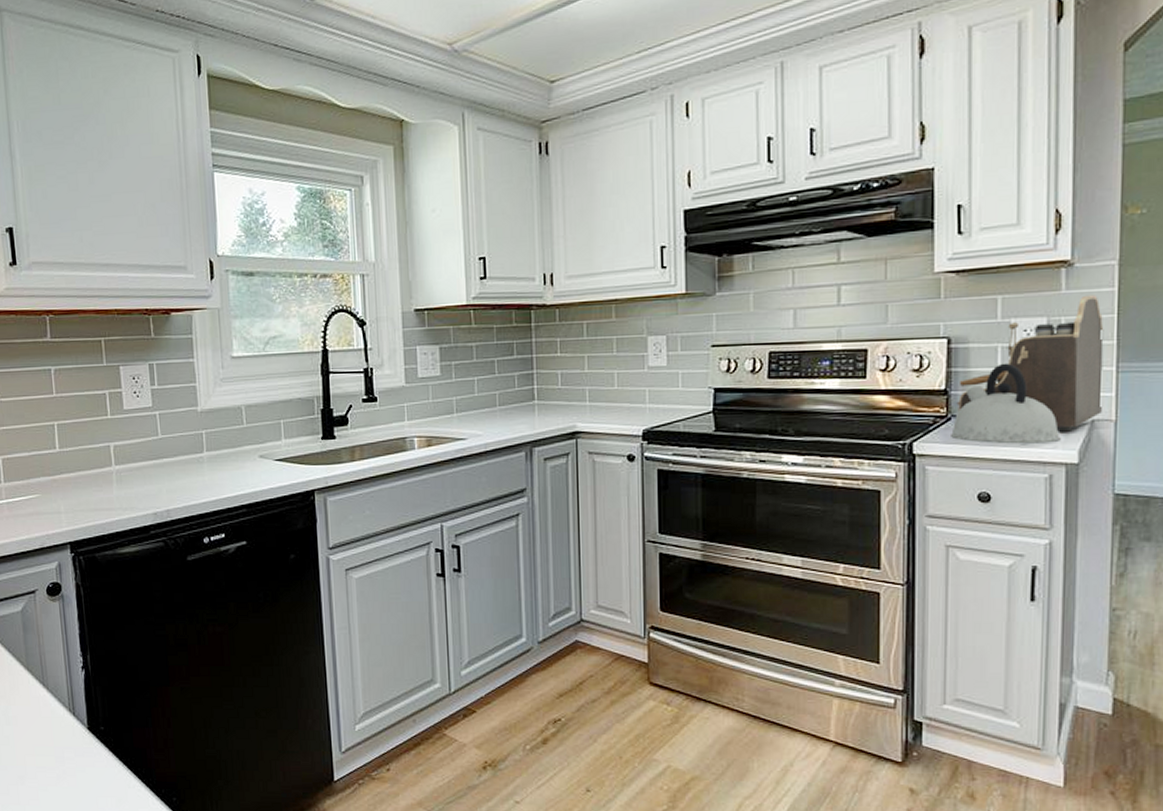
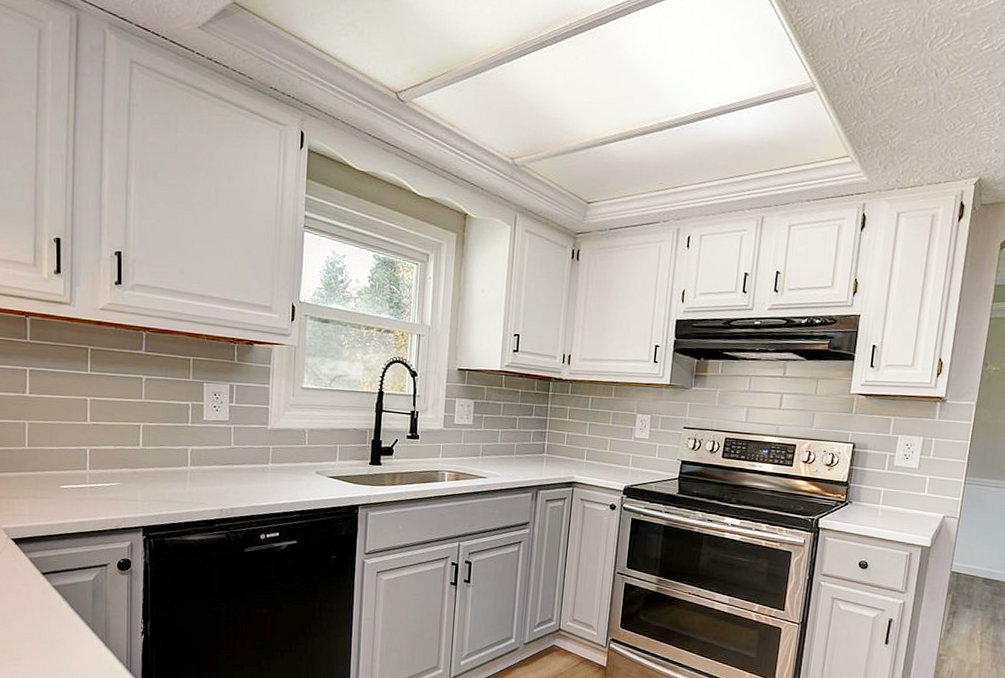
kettle: present [949,363,1062,445] -> none [845,467,922,530]
spice rack: present [956,294,1104,432] -> none [853,424,961,523]

